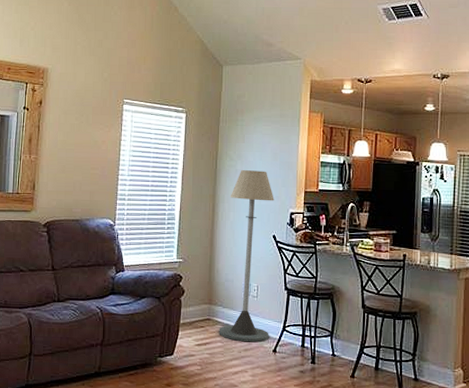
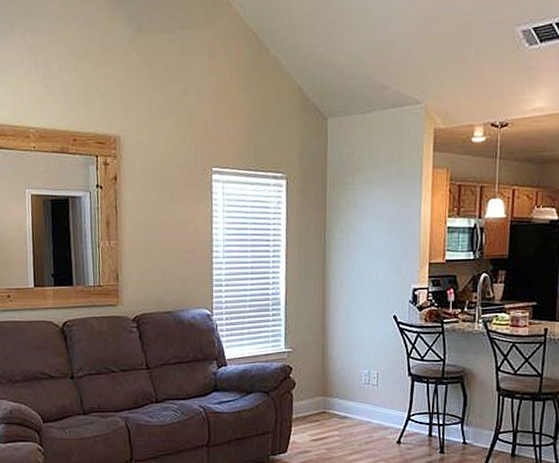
floor lamp: present [219,169,274,343] -> none [336,242,394,435]

